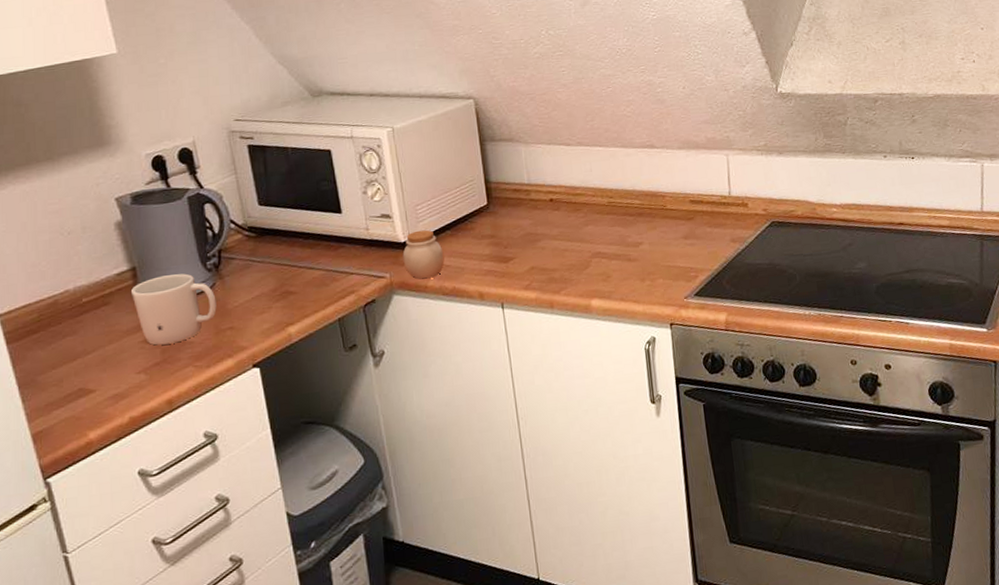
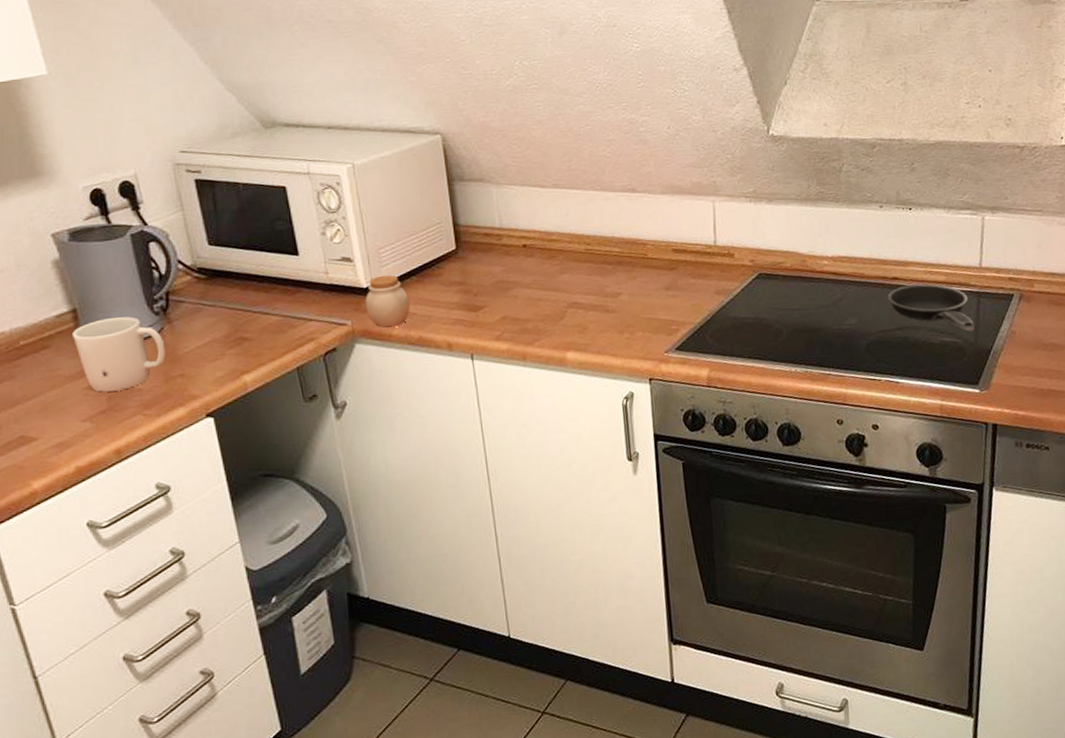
frying pan: none [895,228,980,273] -> present [888,284,975,332]

